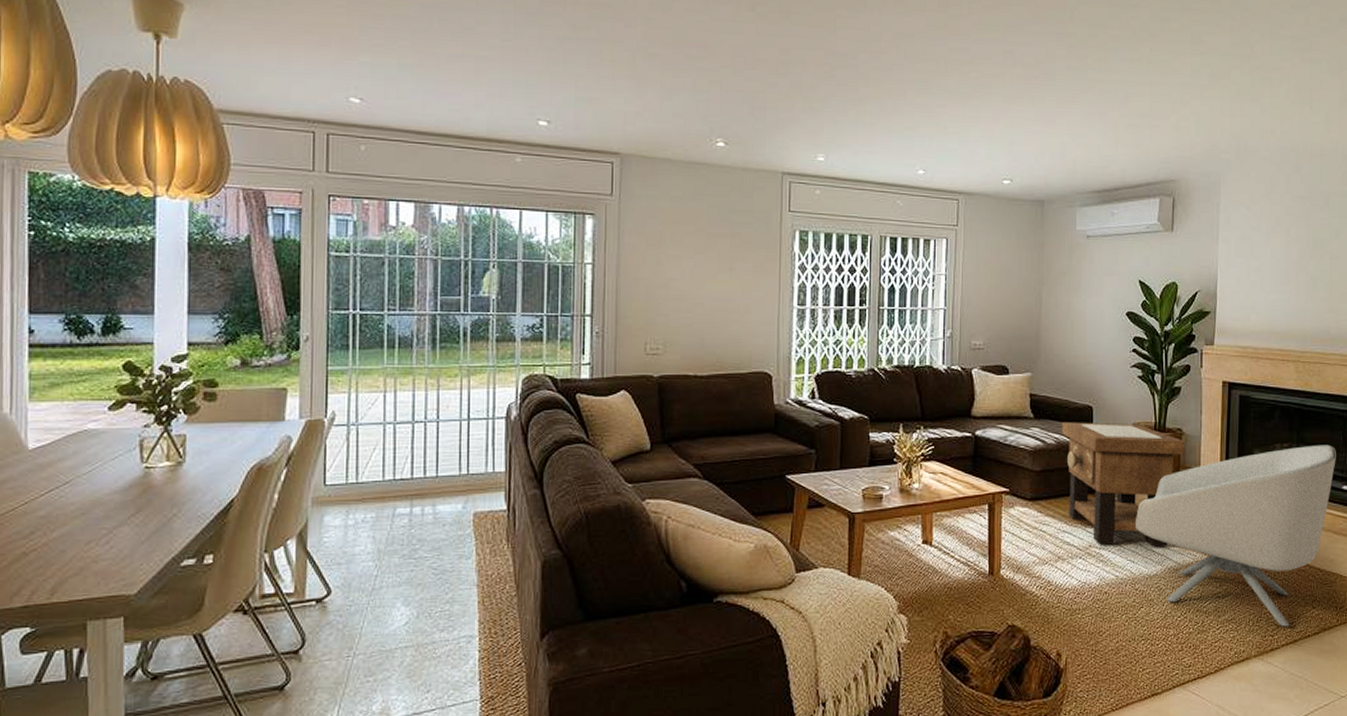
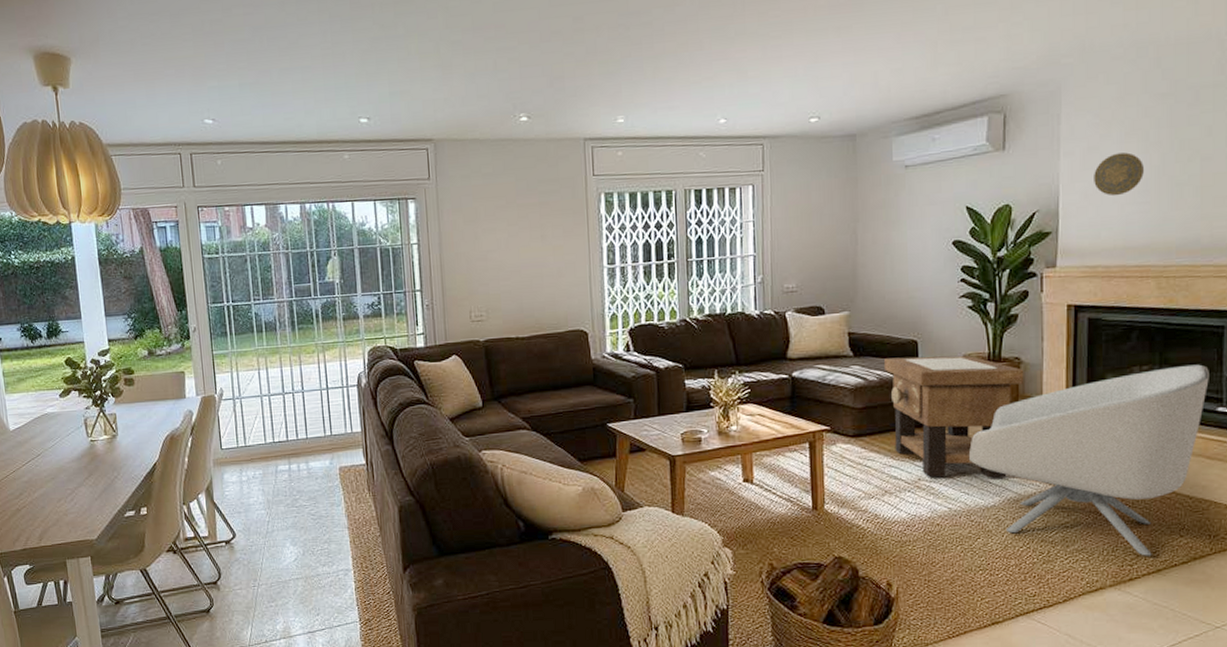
decorative plate: none [1246,245,1286,284] -> present [1094,152,1144,196]

